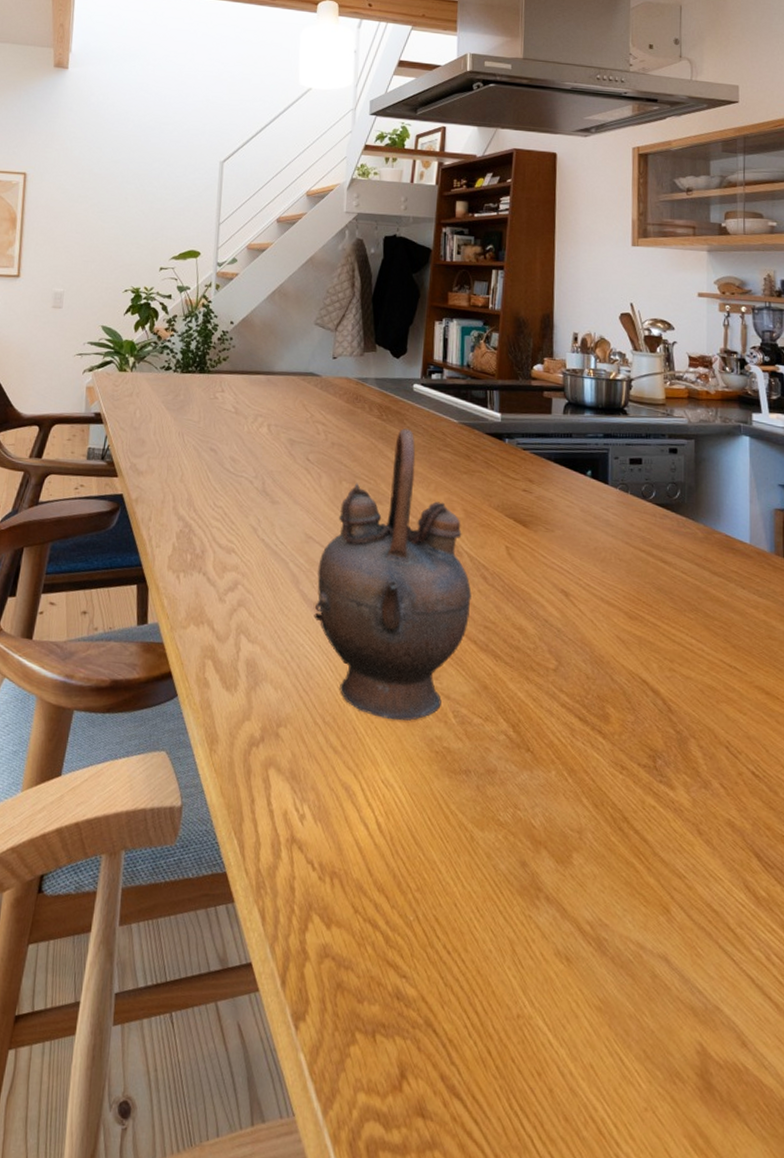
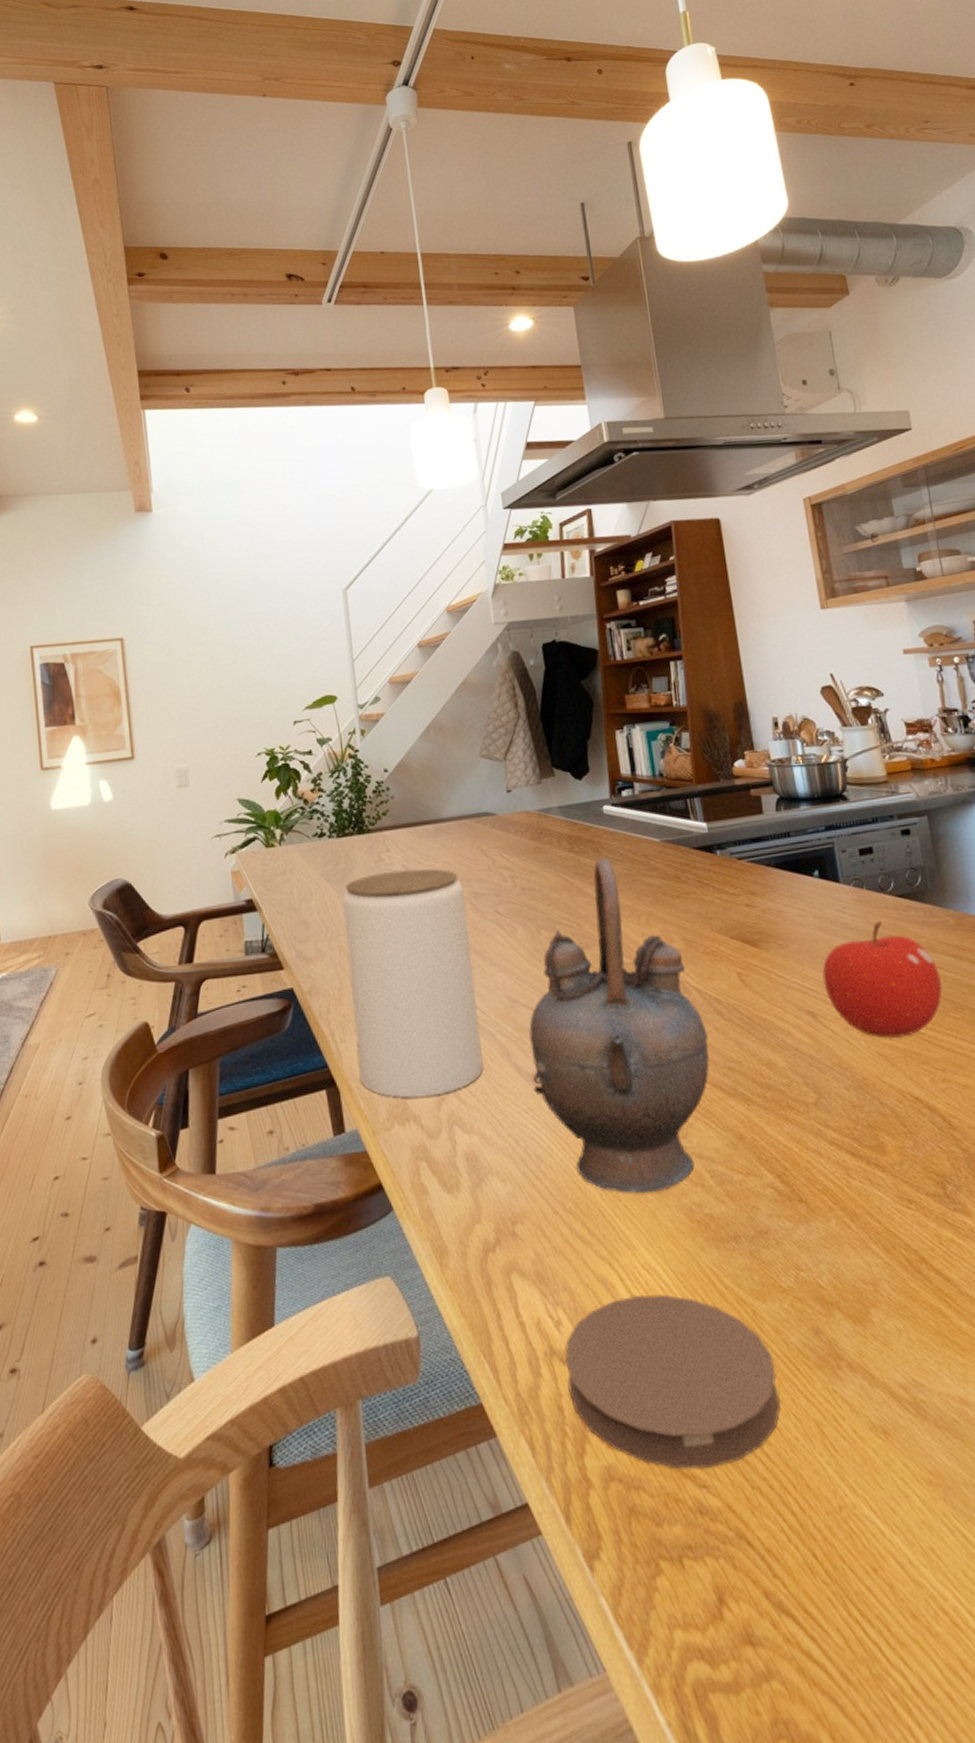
jar: none [168,409,282,606] -> present [342,868,483,1098]
coaster: none [301,804,483,962] -> present [565,1294,781,1470]
fruit: none [579,523,683,627] -> present [822,921,943,1039]

